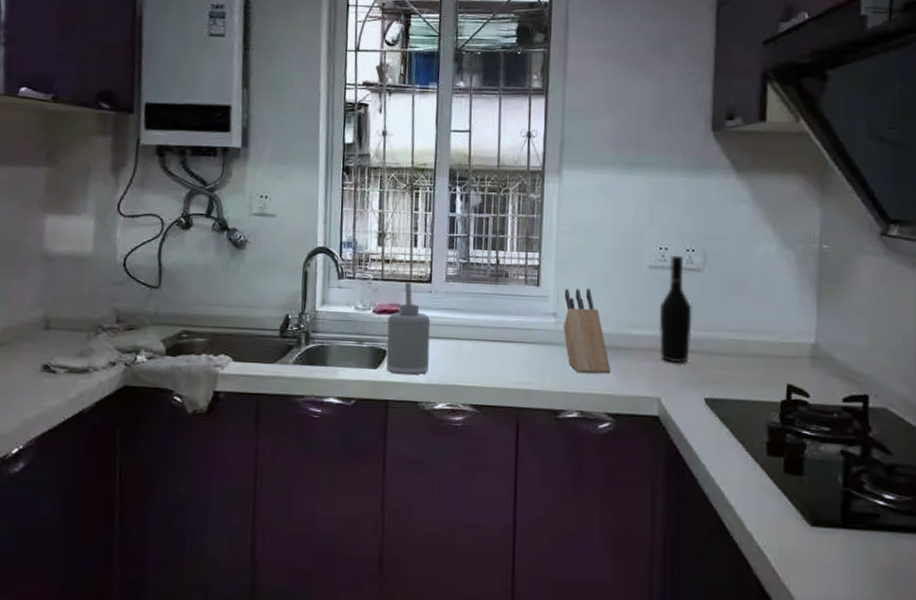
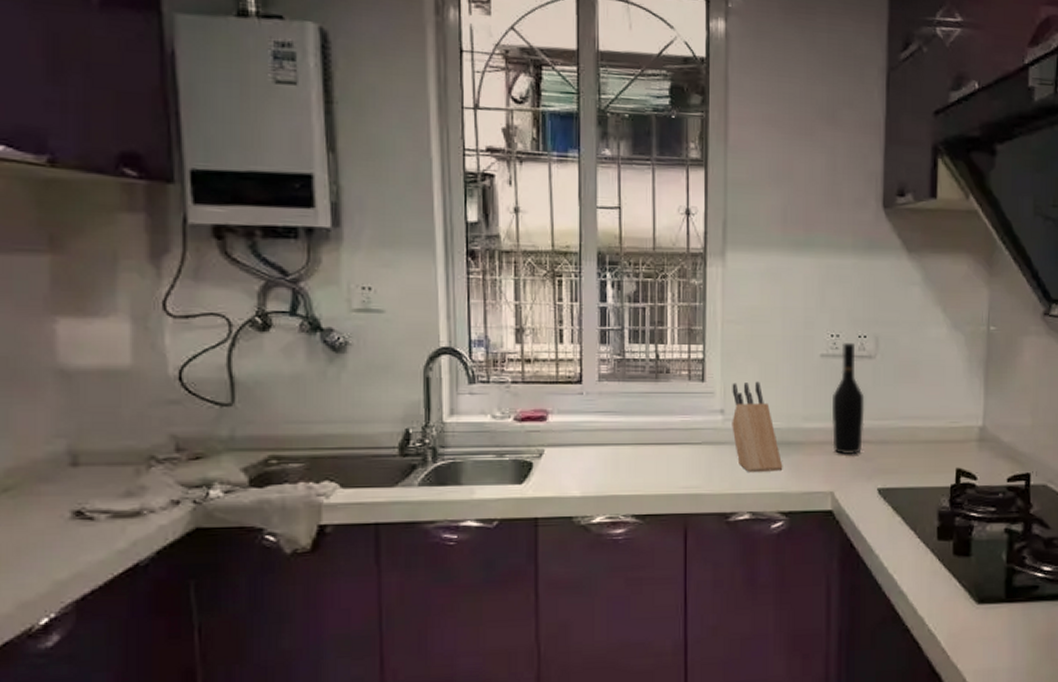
soap dispenser: present [386,283,431,375] -> none [532,384,583,489]

